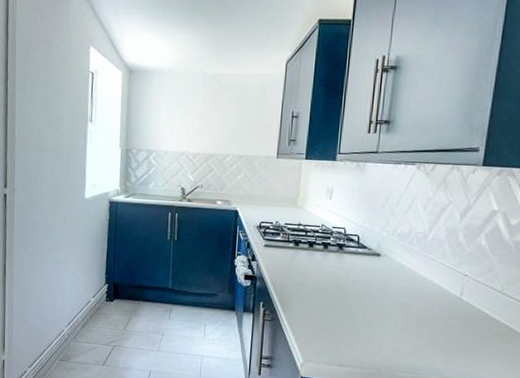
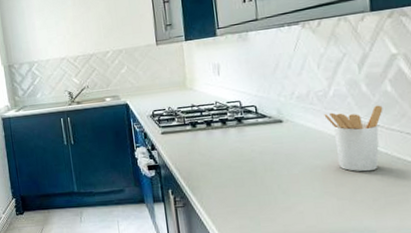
utensil holder: none [419,255,474,317] -> present [324,105,383,172]

